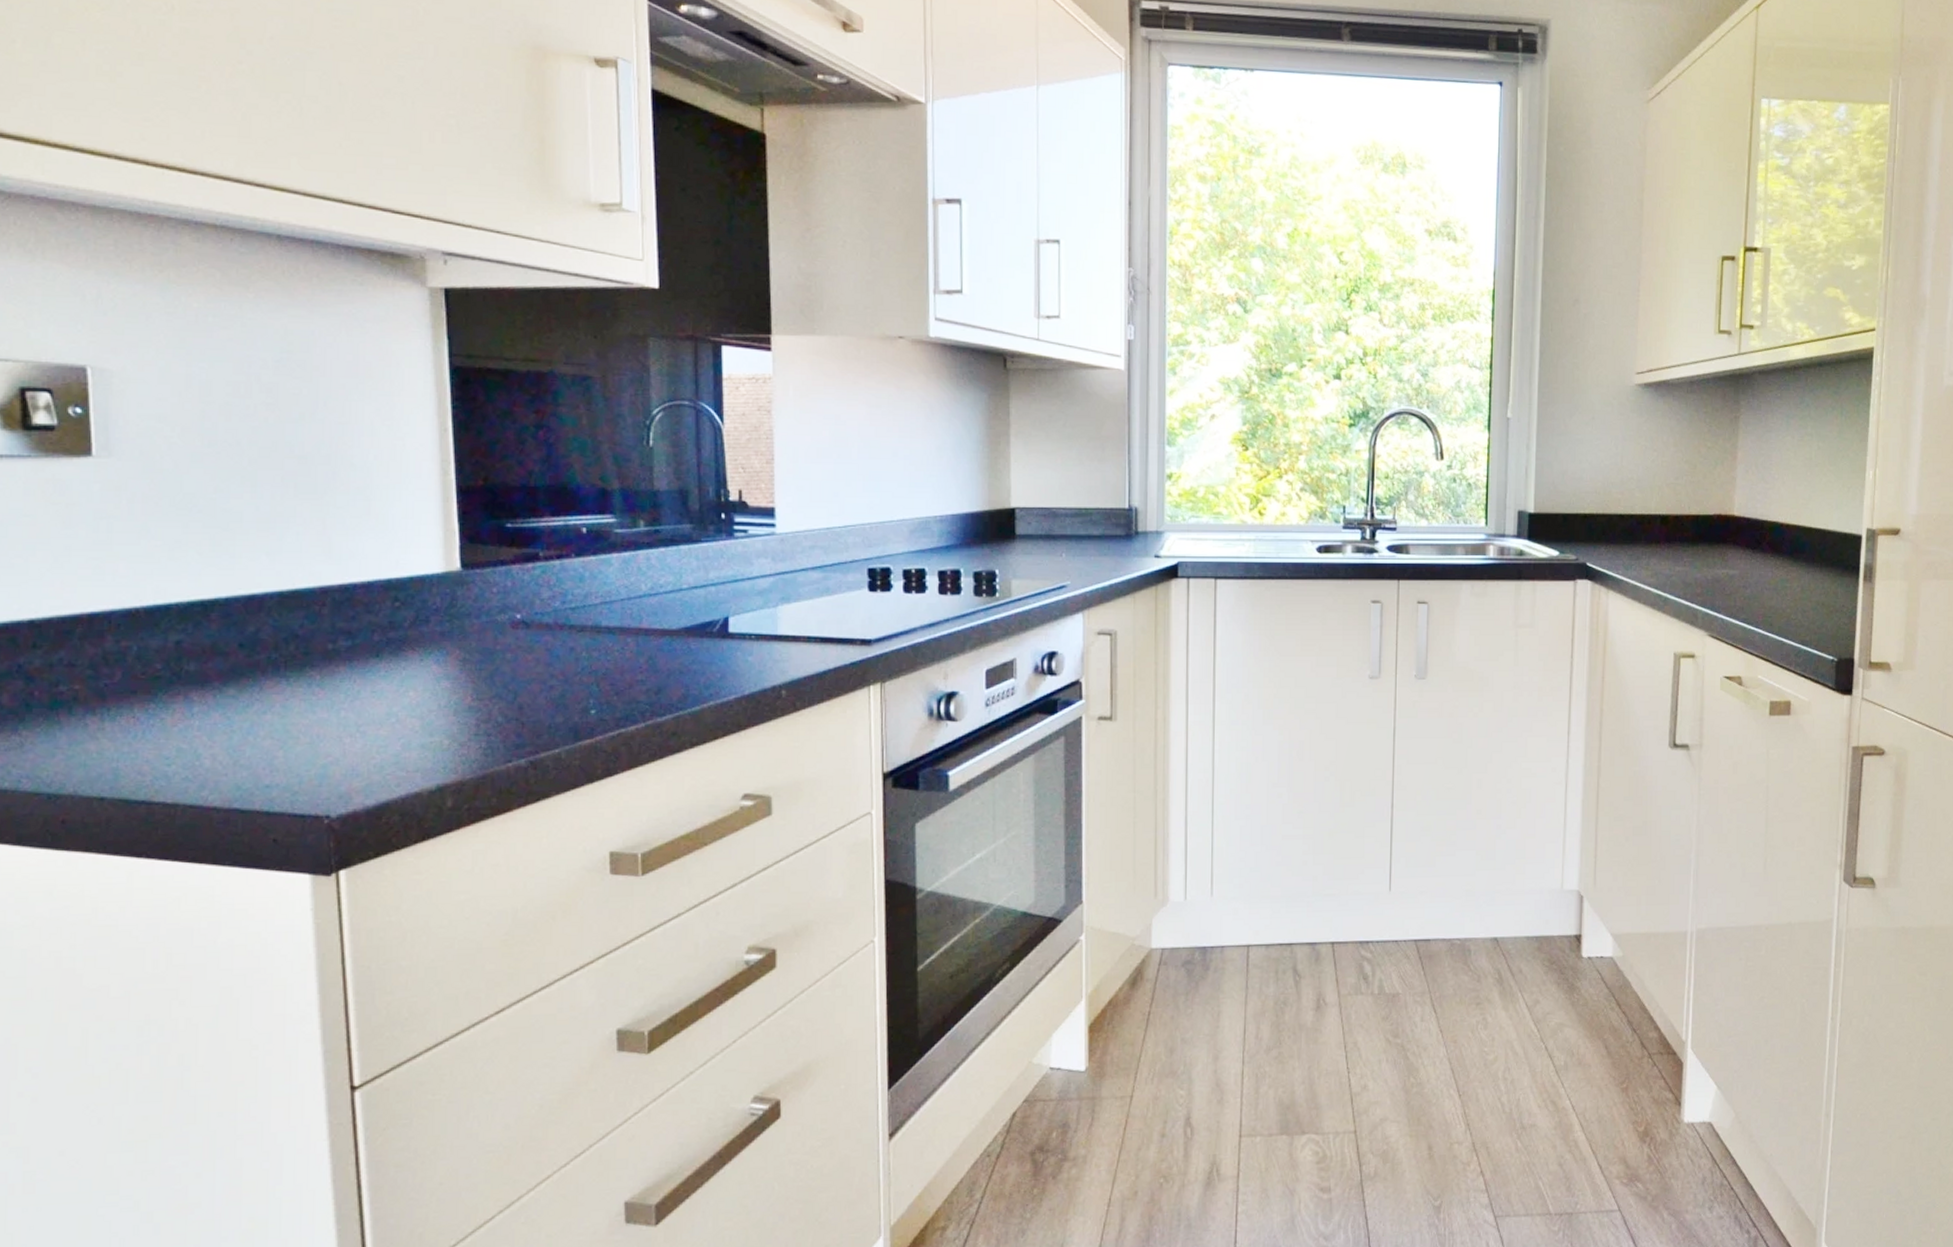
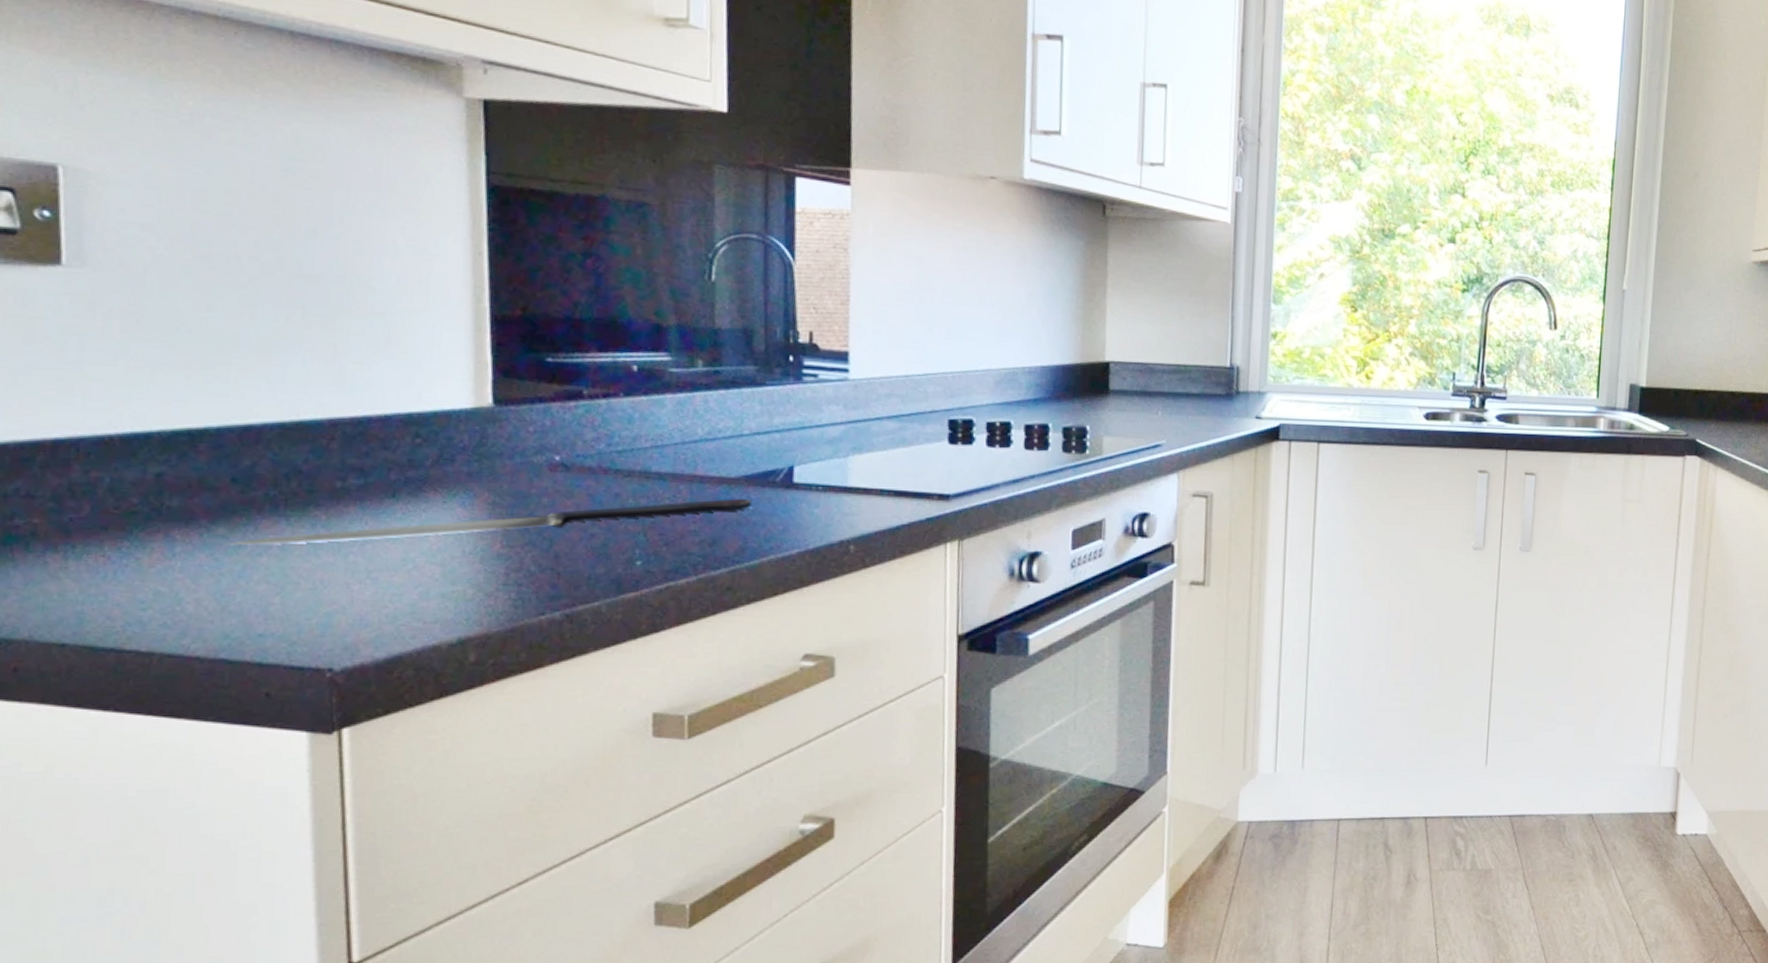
kitchen knife: none [236,648,692,705] -> present [226,498,752,546]

